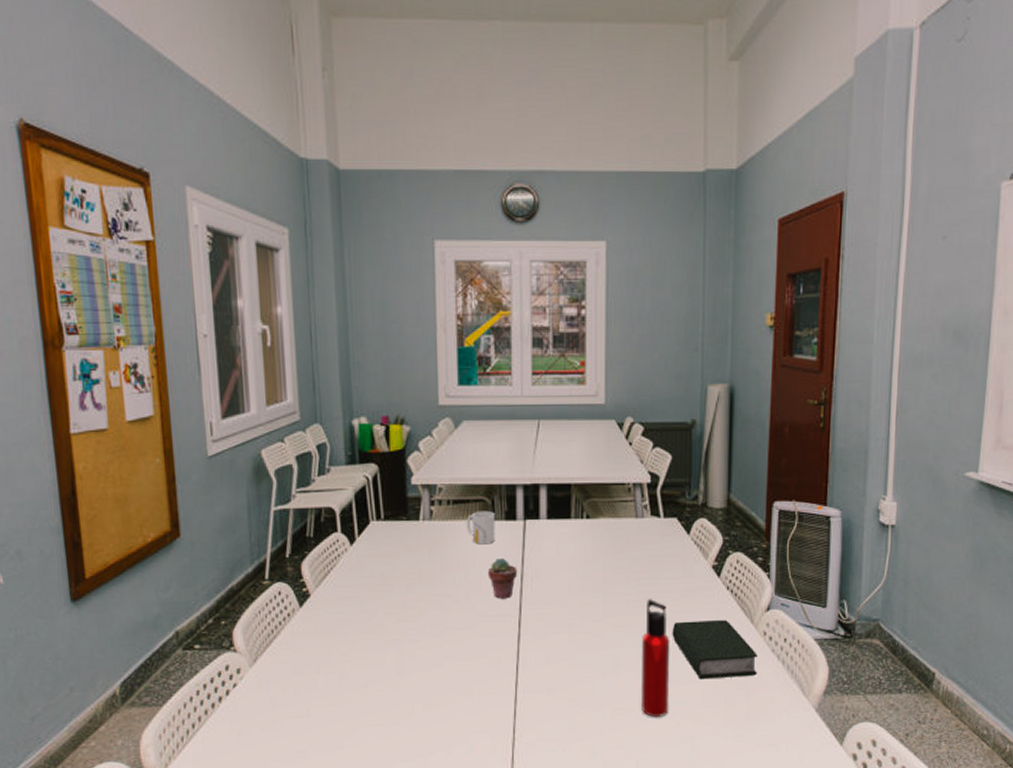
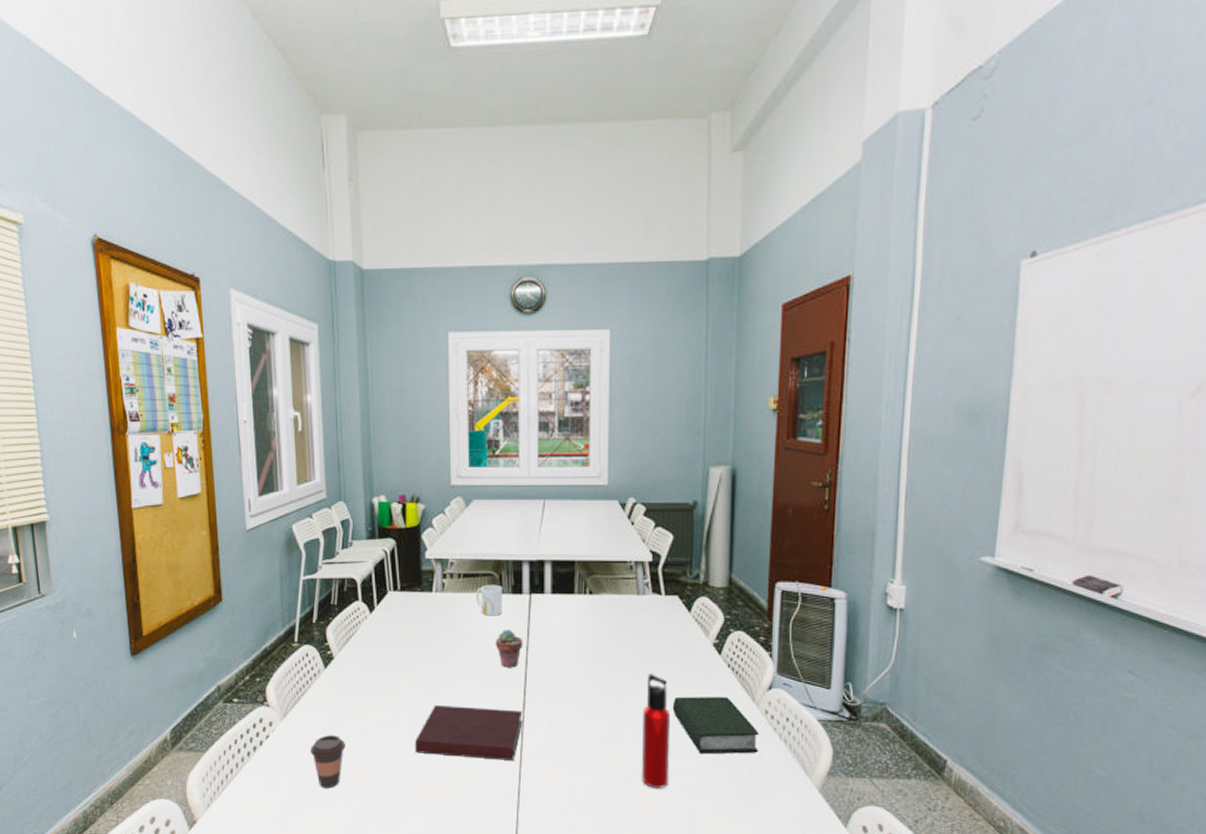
coffee cup: none [284,680,324,738] -> present [310,735,346,788]
notebook: none [401,641,518,697] -> present [414,704,523,760]

